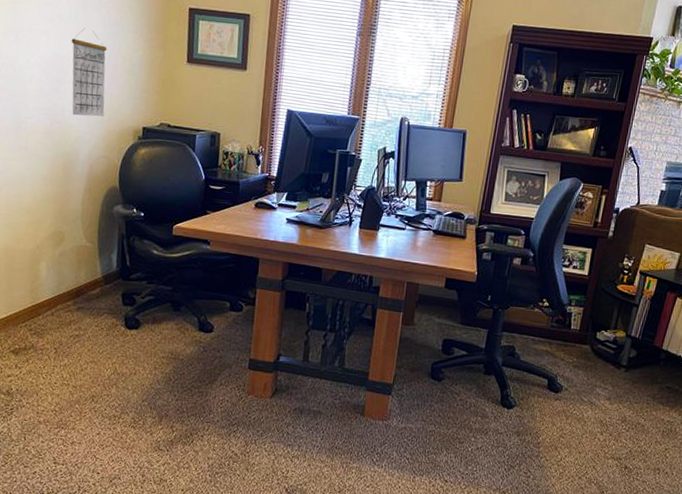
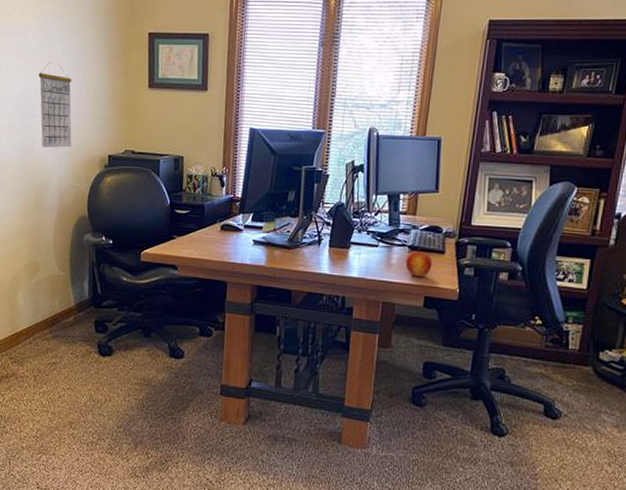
apple: none [429,232,454,260] -> present [405,248,432,277]

